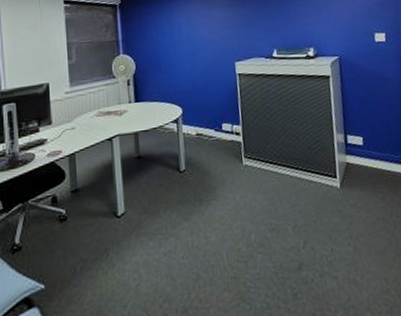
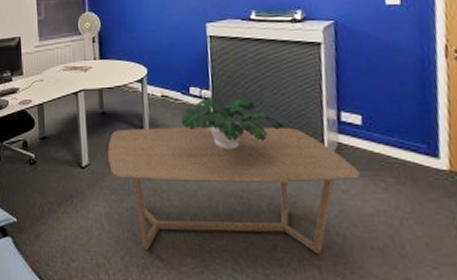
coffee table: none [144,154,364,293] -> present [108,127,360,254]
potted plant: none [215,130,305,180] -> present [181,96,285,149]

